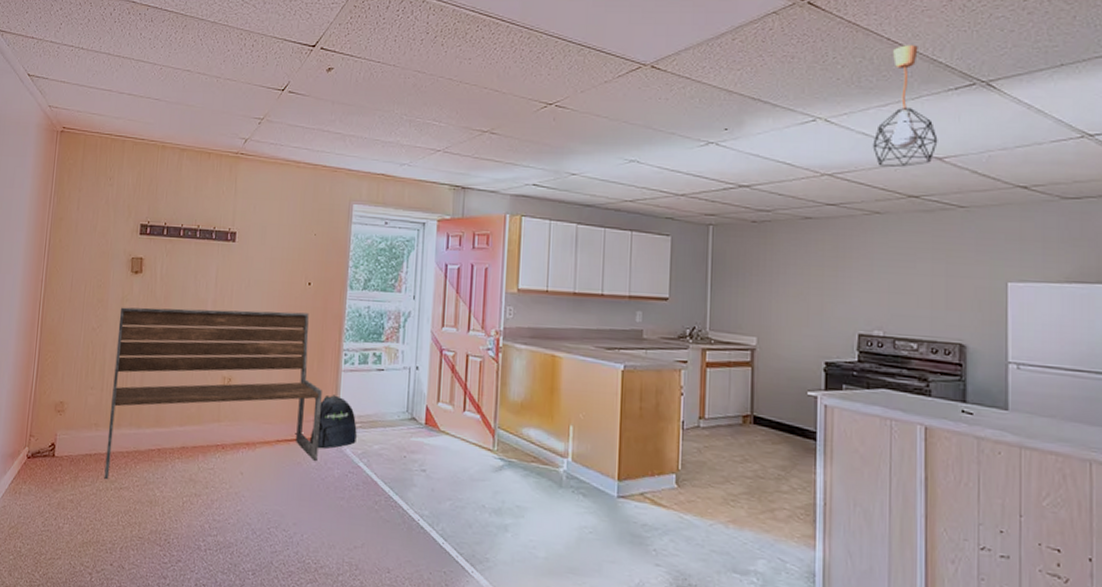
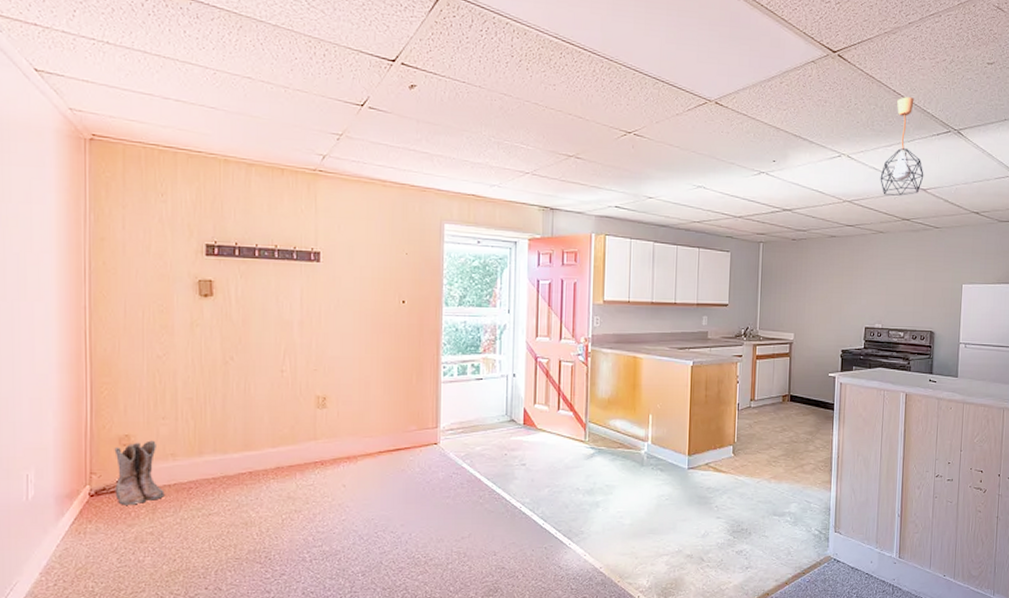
boots: none [47,409,86,471] -> present [114,440,165,505]
bench: present [104,307,322,480] -> none [188,329,422,509]
backpack: present [310,395,357,449] -> none [413,405,459,455]

